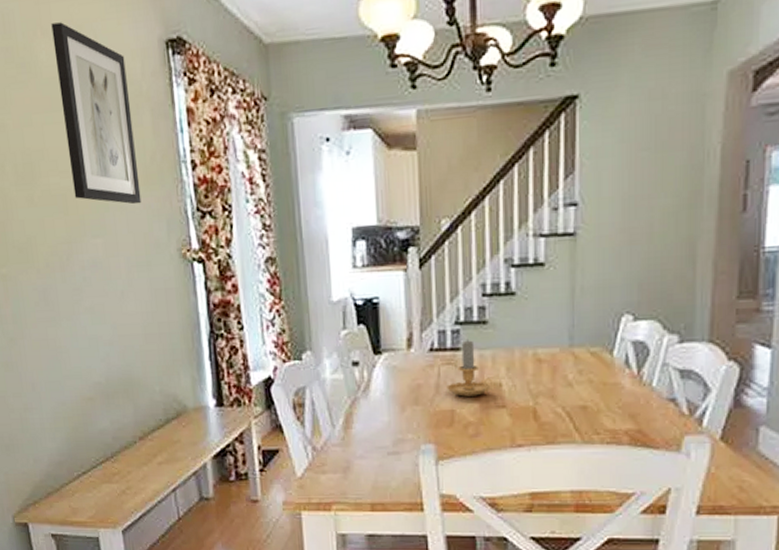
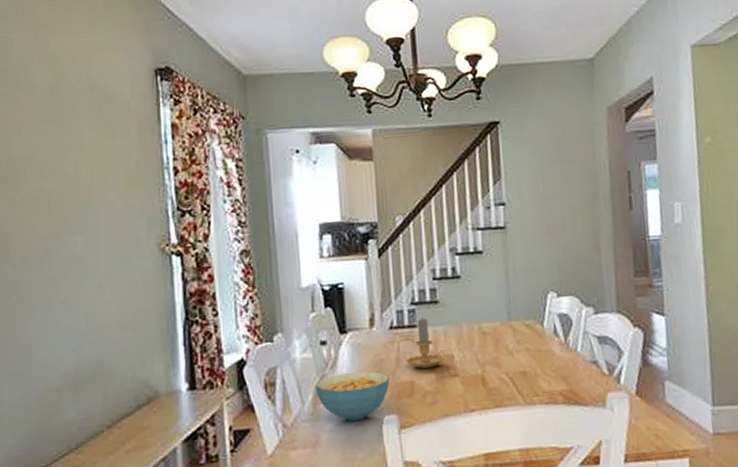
wall art: present [51,22,142,205] -> none [48,51,124,205]
cereal bowl: none [346,396,428,448] -> present [315,371,390,421]

